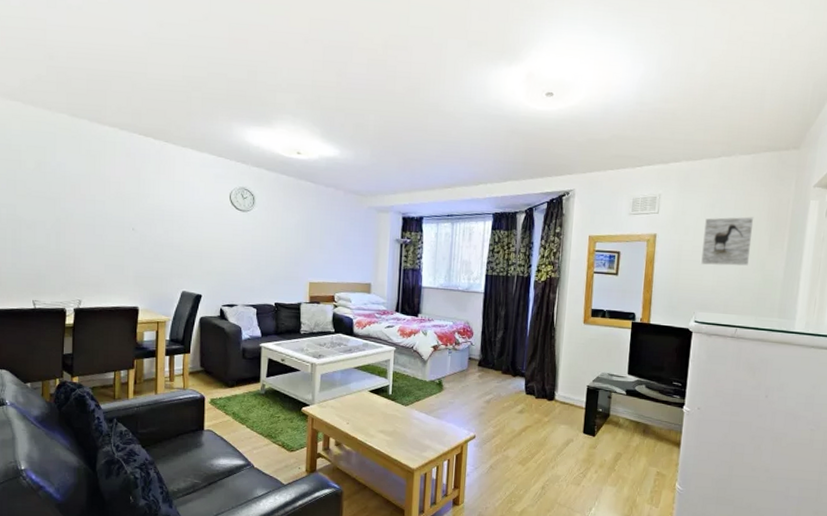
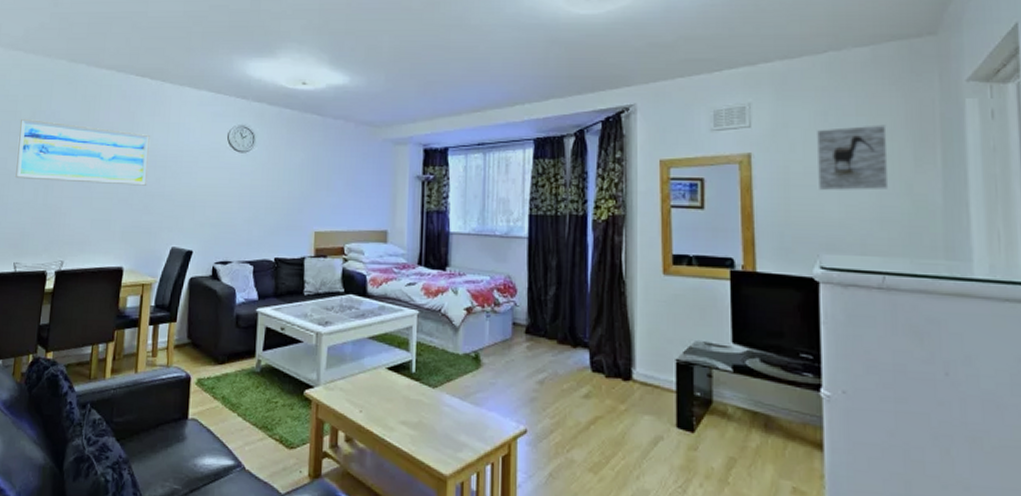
wall art: none [25,168,157,237] -> present [14,118,151,186]

